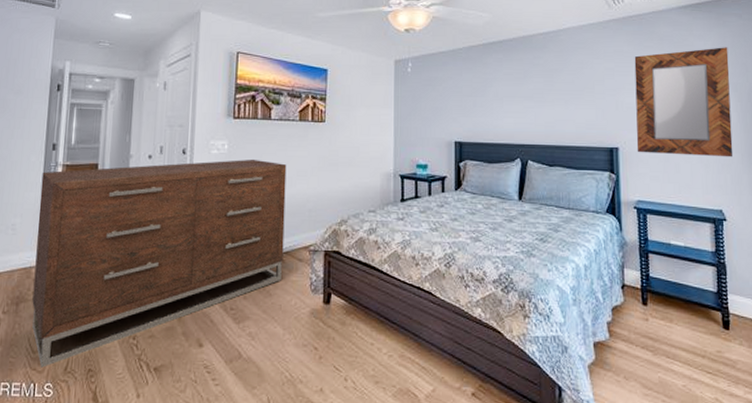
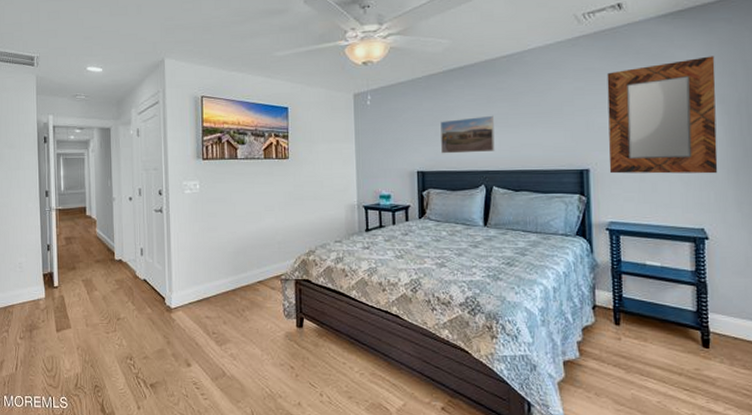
dresser: present [32,159,287,368] -> none [39,196,257,384]
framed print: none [479,89,531,126] -> present [440,115,495,154]

